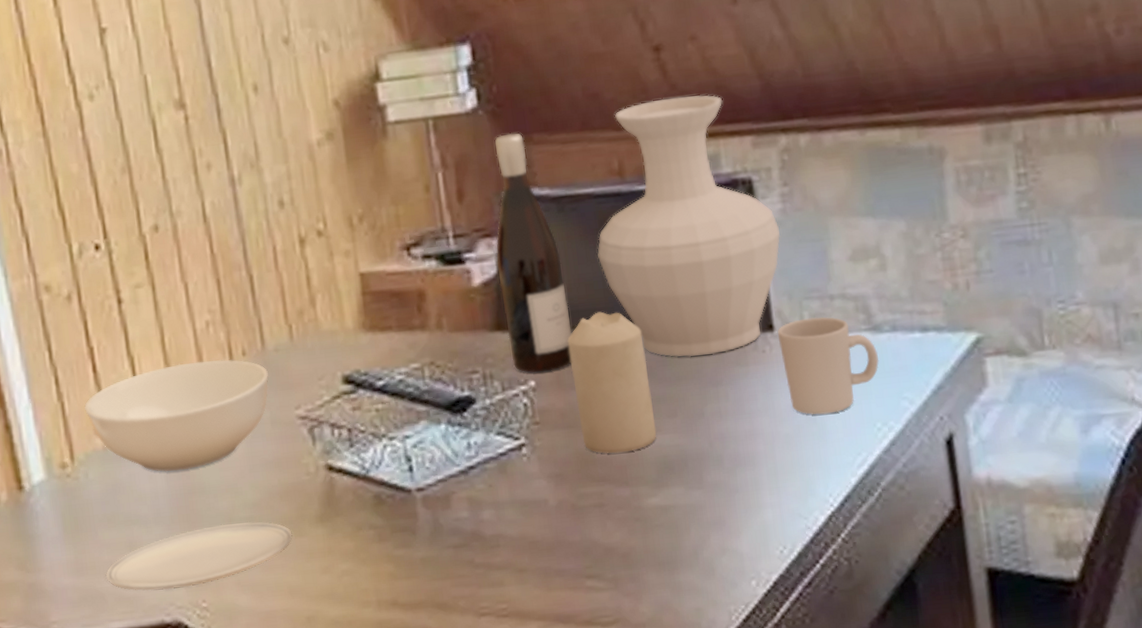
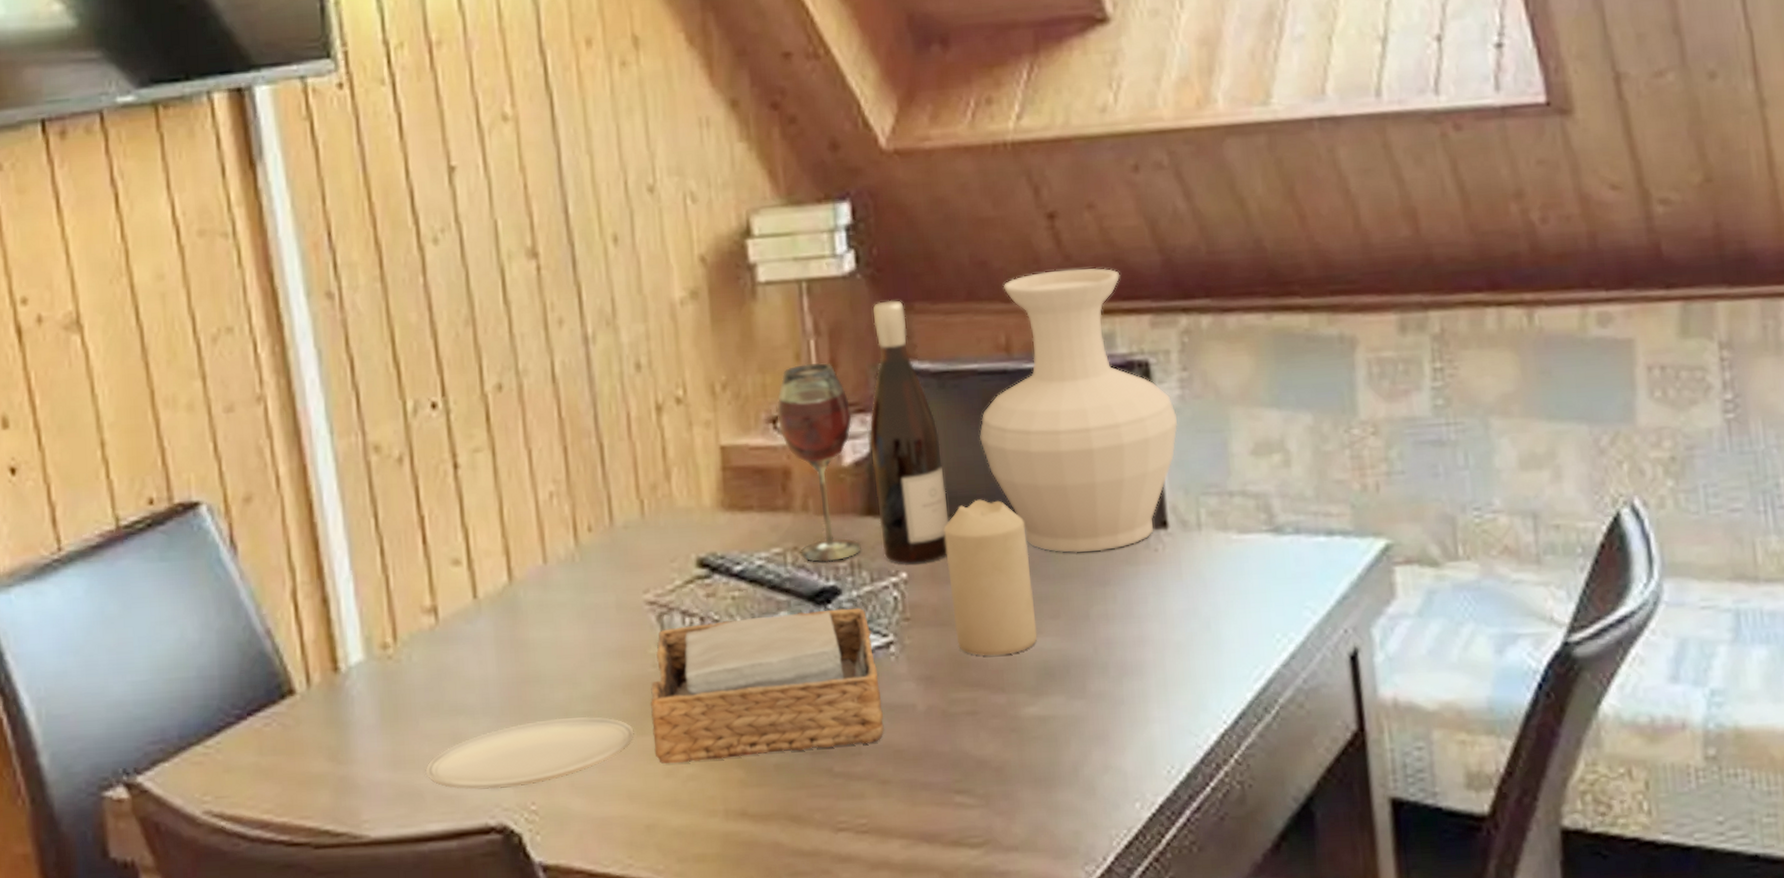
bowl: present [84,359,269,472] -> none [411,534,616,658]
napkin holder: none [305,414,520,561] -> present [650,607,884,764]
wineglass: none [409,193,492,375] -> present [776,363,861,562]
mug: present [777,317,880,416] -> none [1171,515,1281,623]

